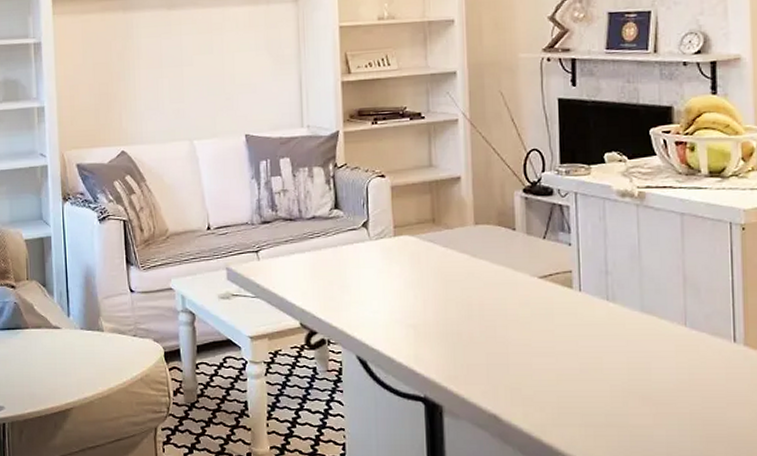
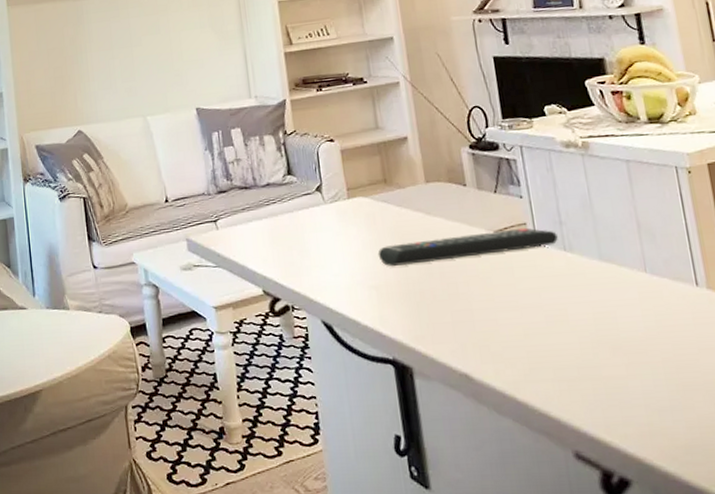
remote control: none [419,275,602,307] -> present [377,227,558,267]

